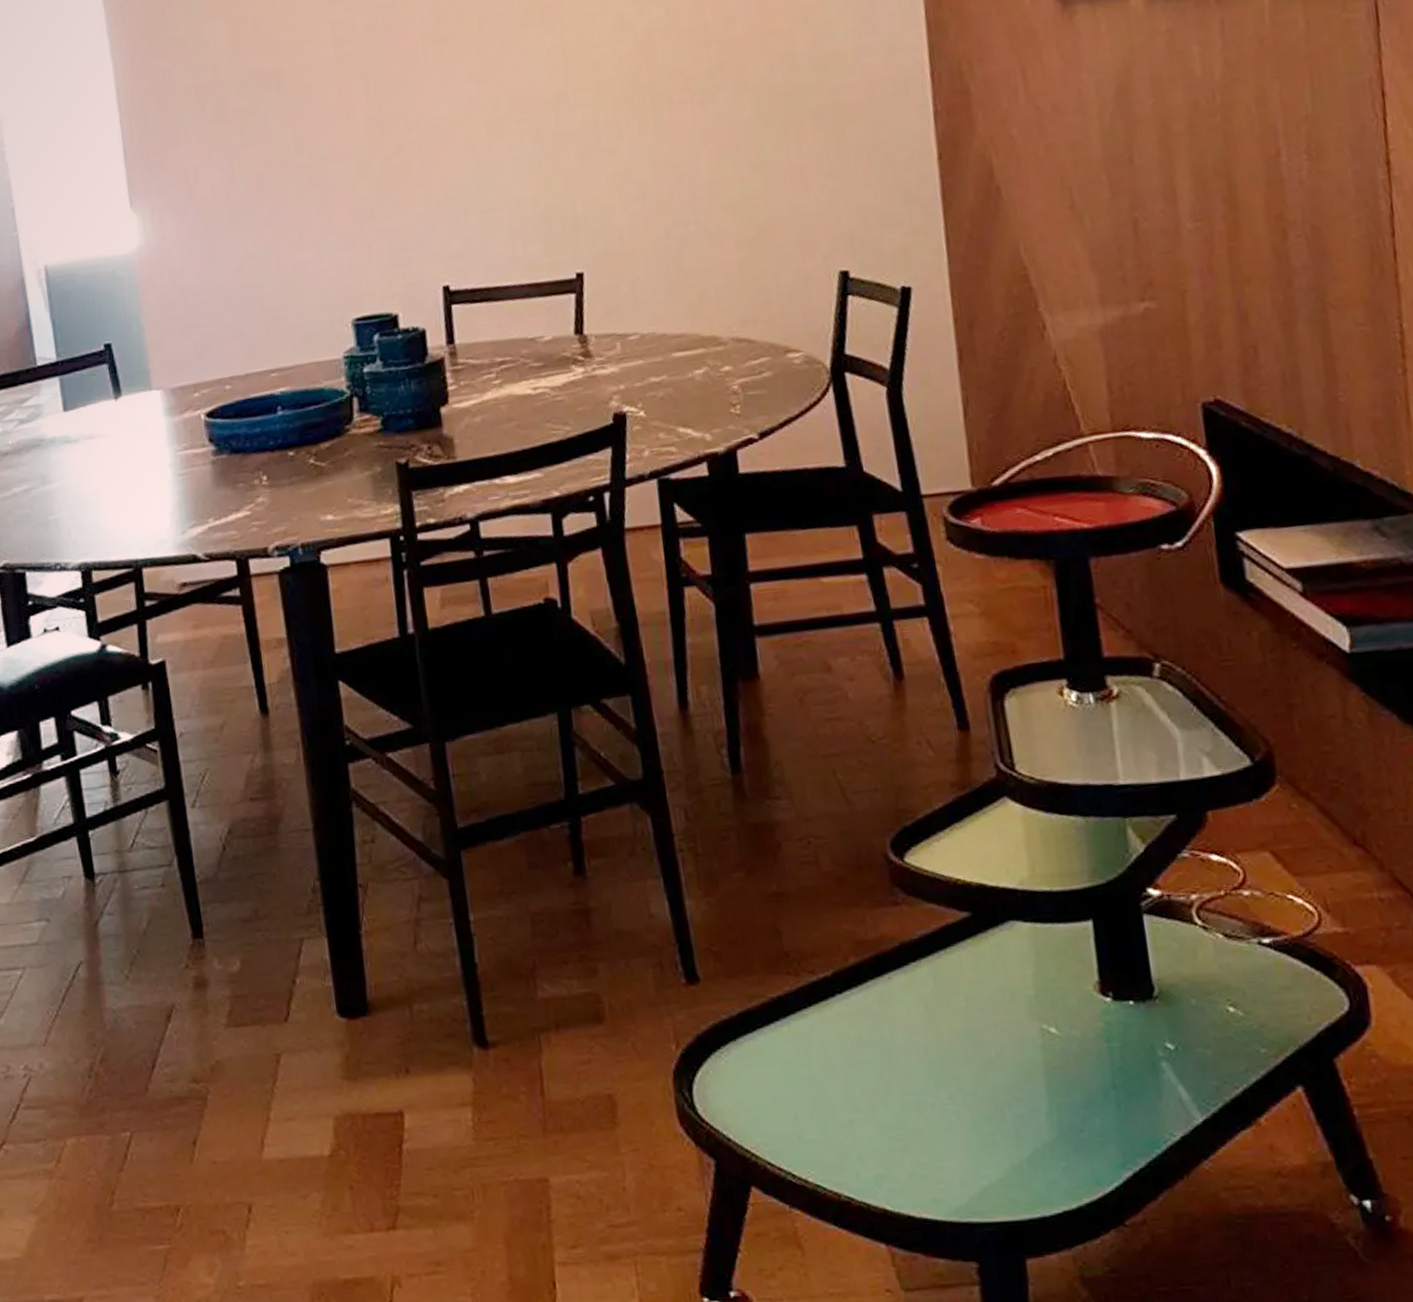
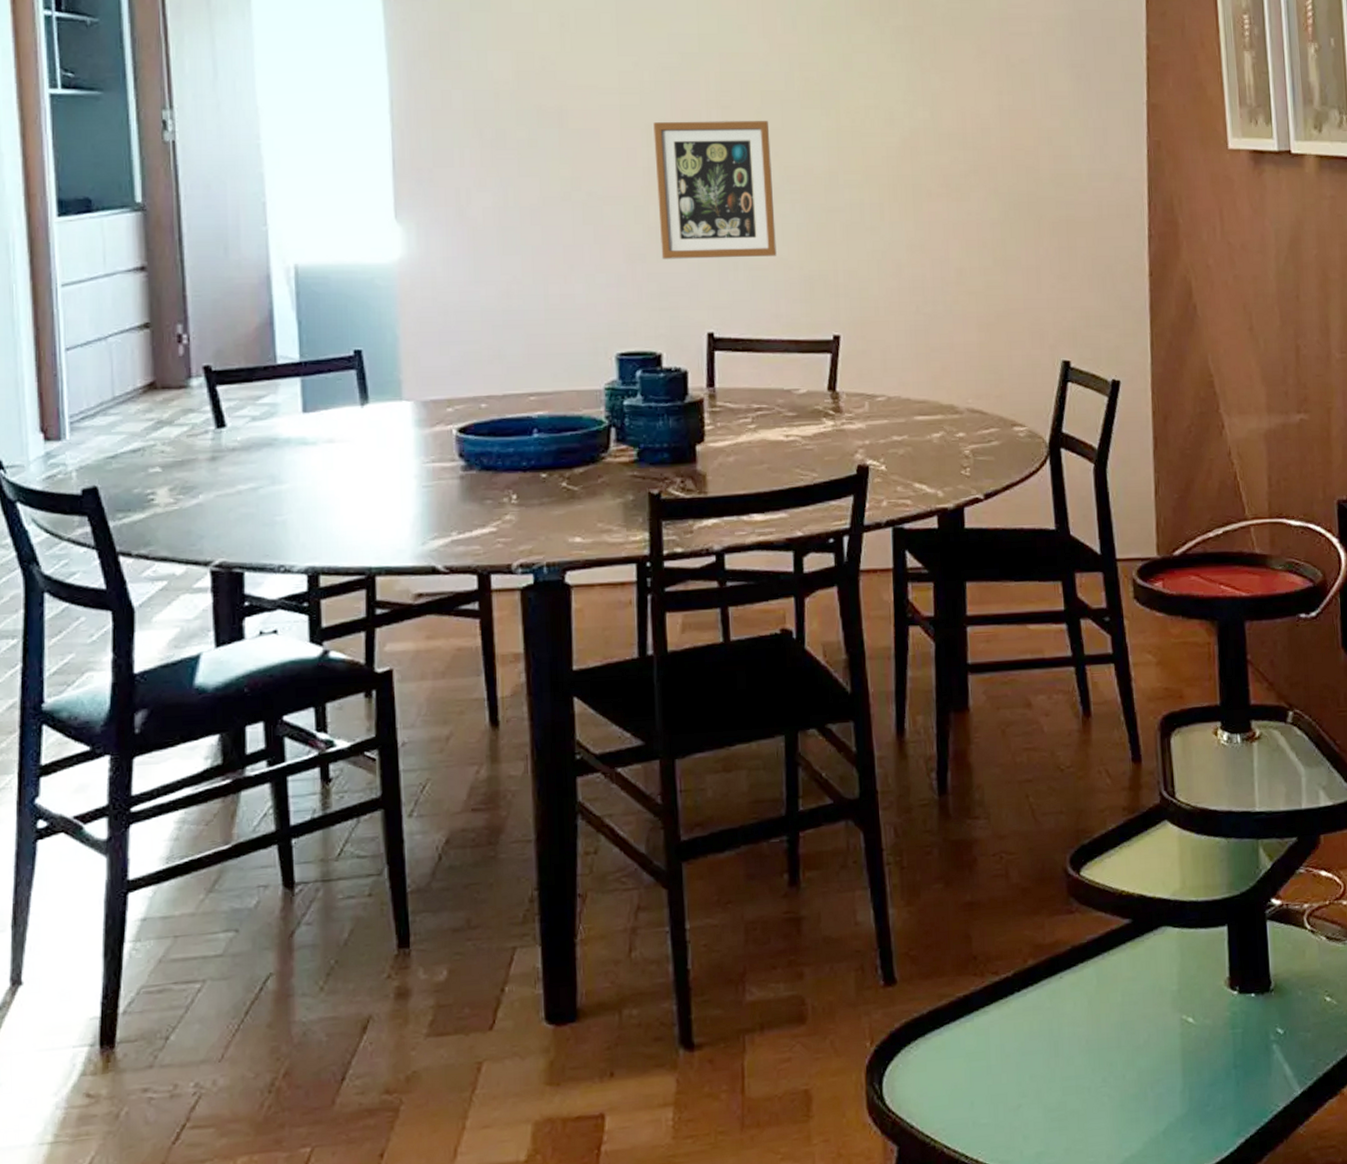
picture frame: none [370,48,509,214] -> present [653,121,777,259]

